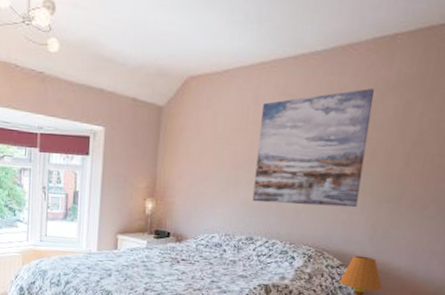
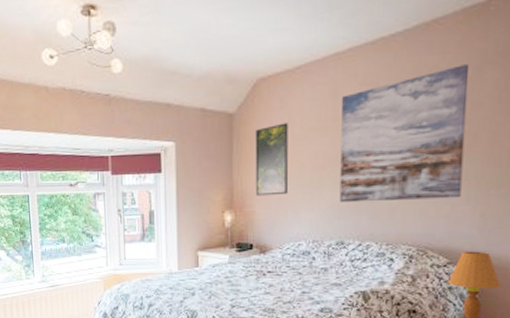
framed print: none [176,121,213,189] -> present [255,123,288,196]

